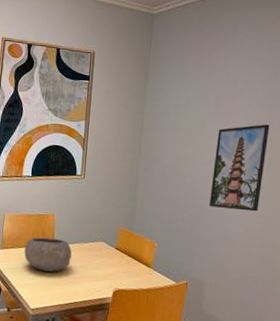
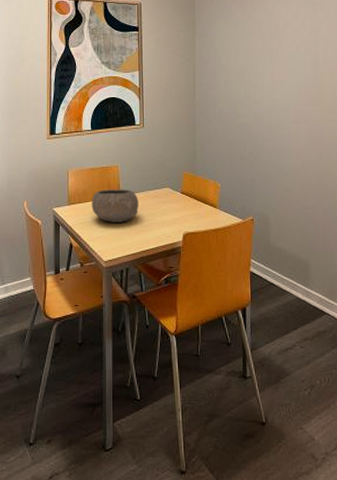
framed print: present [208,124,270,212] -> none [265,60,315,144]

